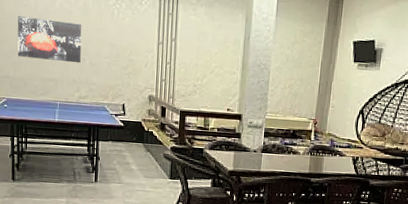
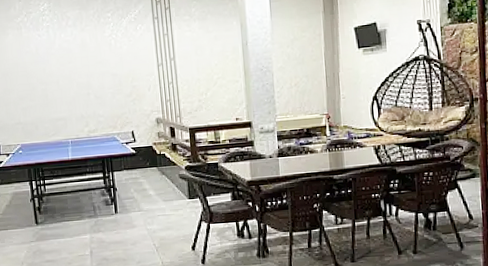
wall art: present [17,16,82,63] -> none [21,60,86,103]

